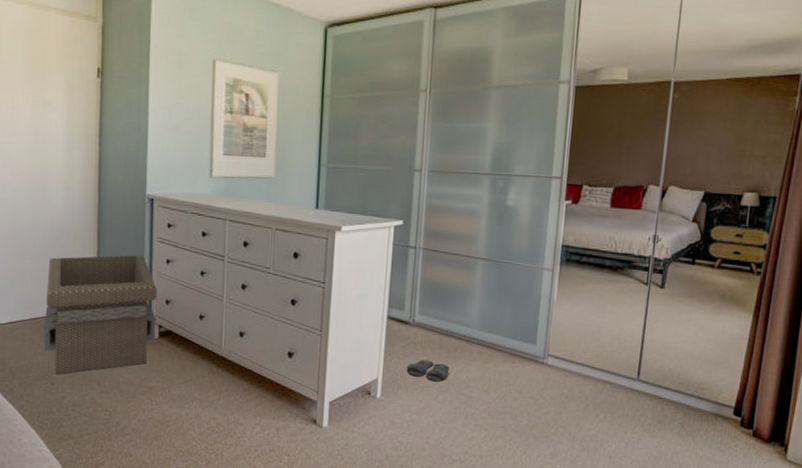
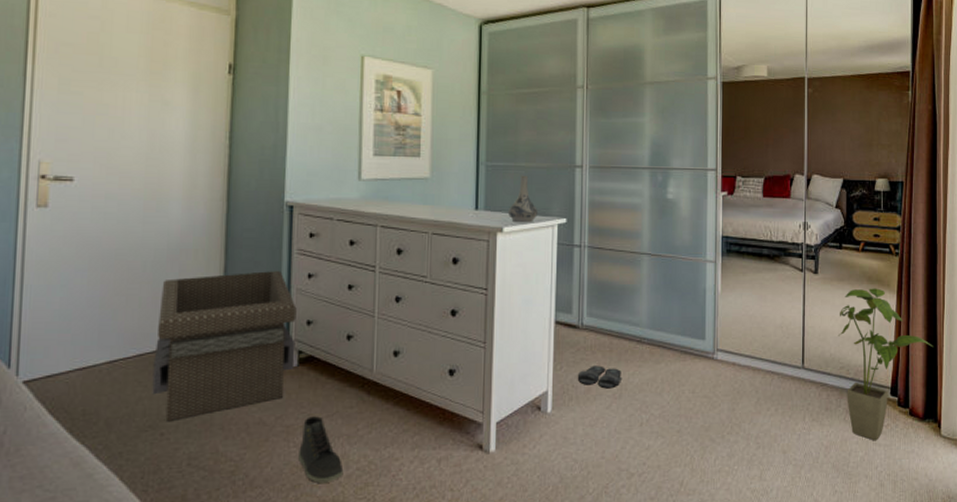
sneaker: none [160,381,197,437] -> present [299,416,344,483]
decorative vase: none [346,177,376,223] -> present [507,175,539,222]
house plant: none [680,306,790,458] -> present [837,288,933,441]

